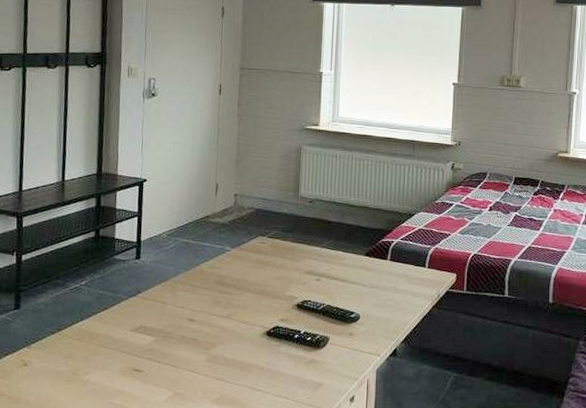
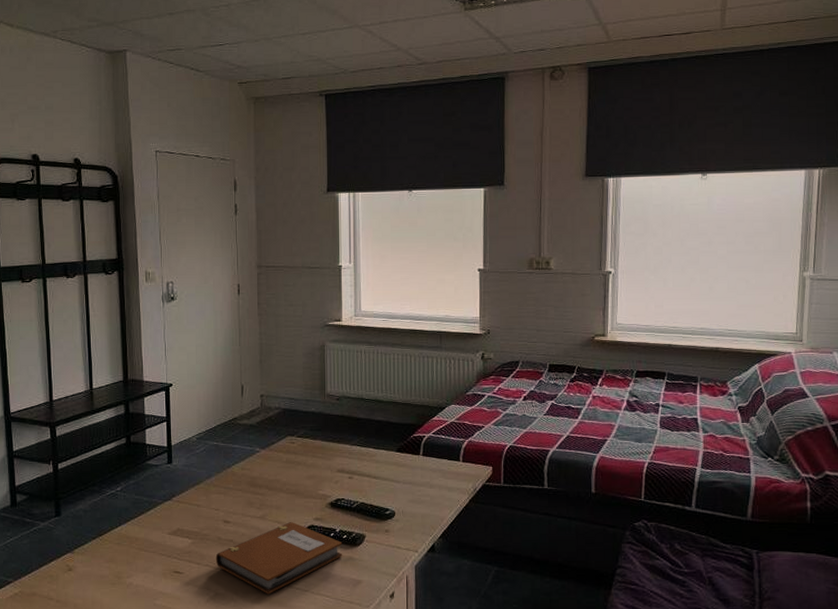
notebook: none [177,322,306,395] -> present [215,522,343,594]

